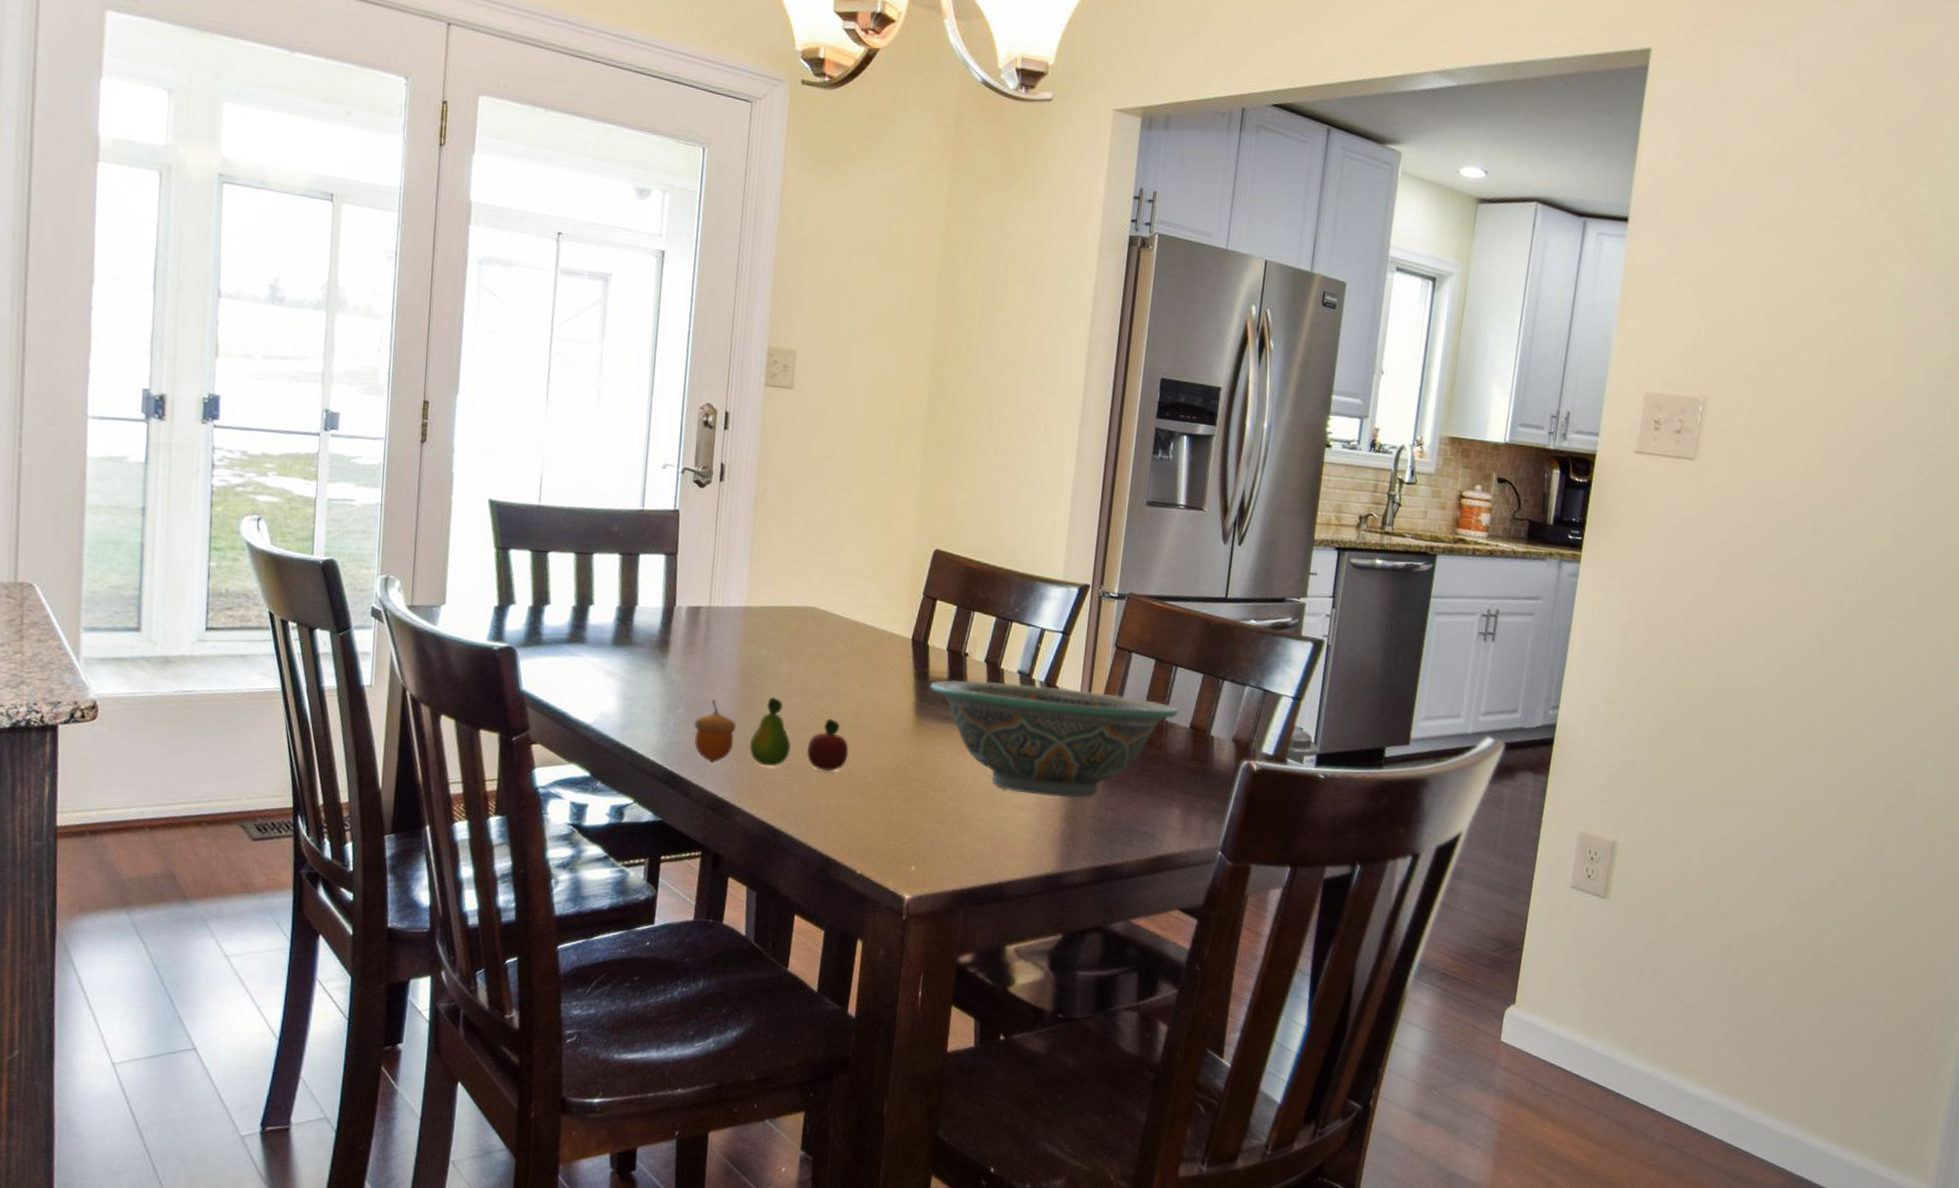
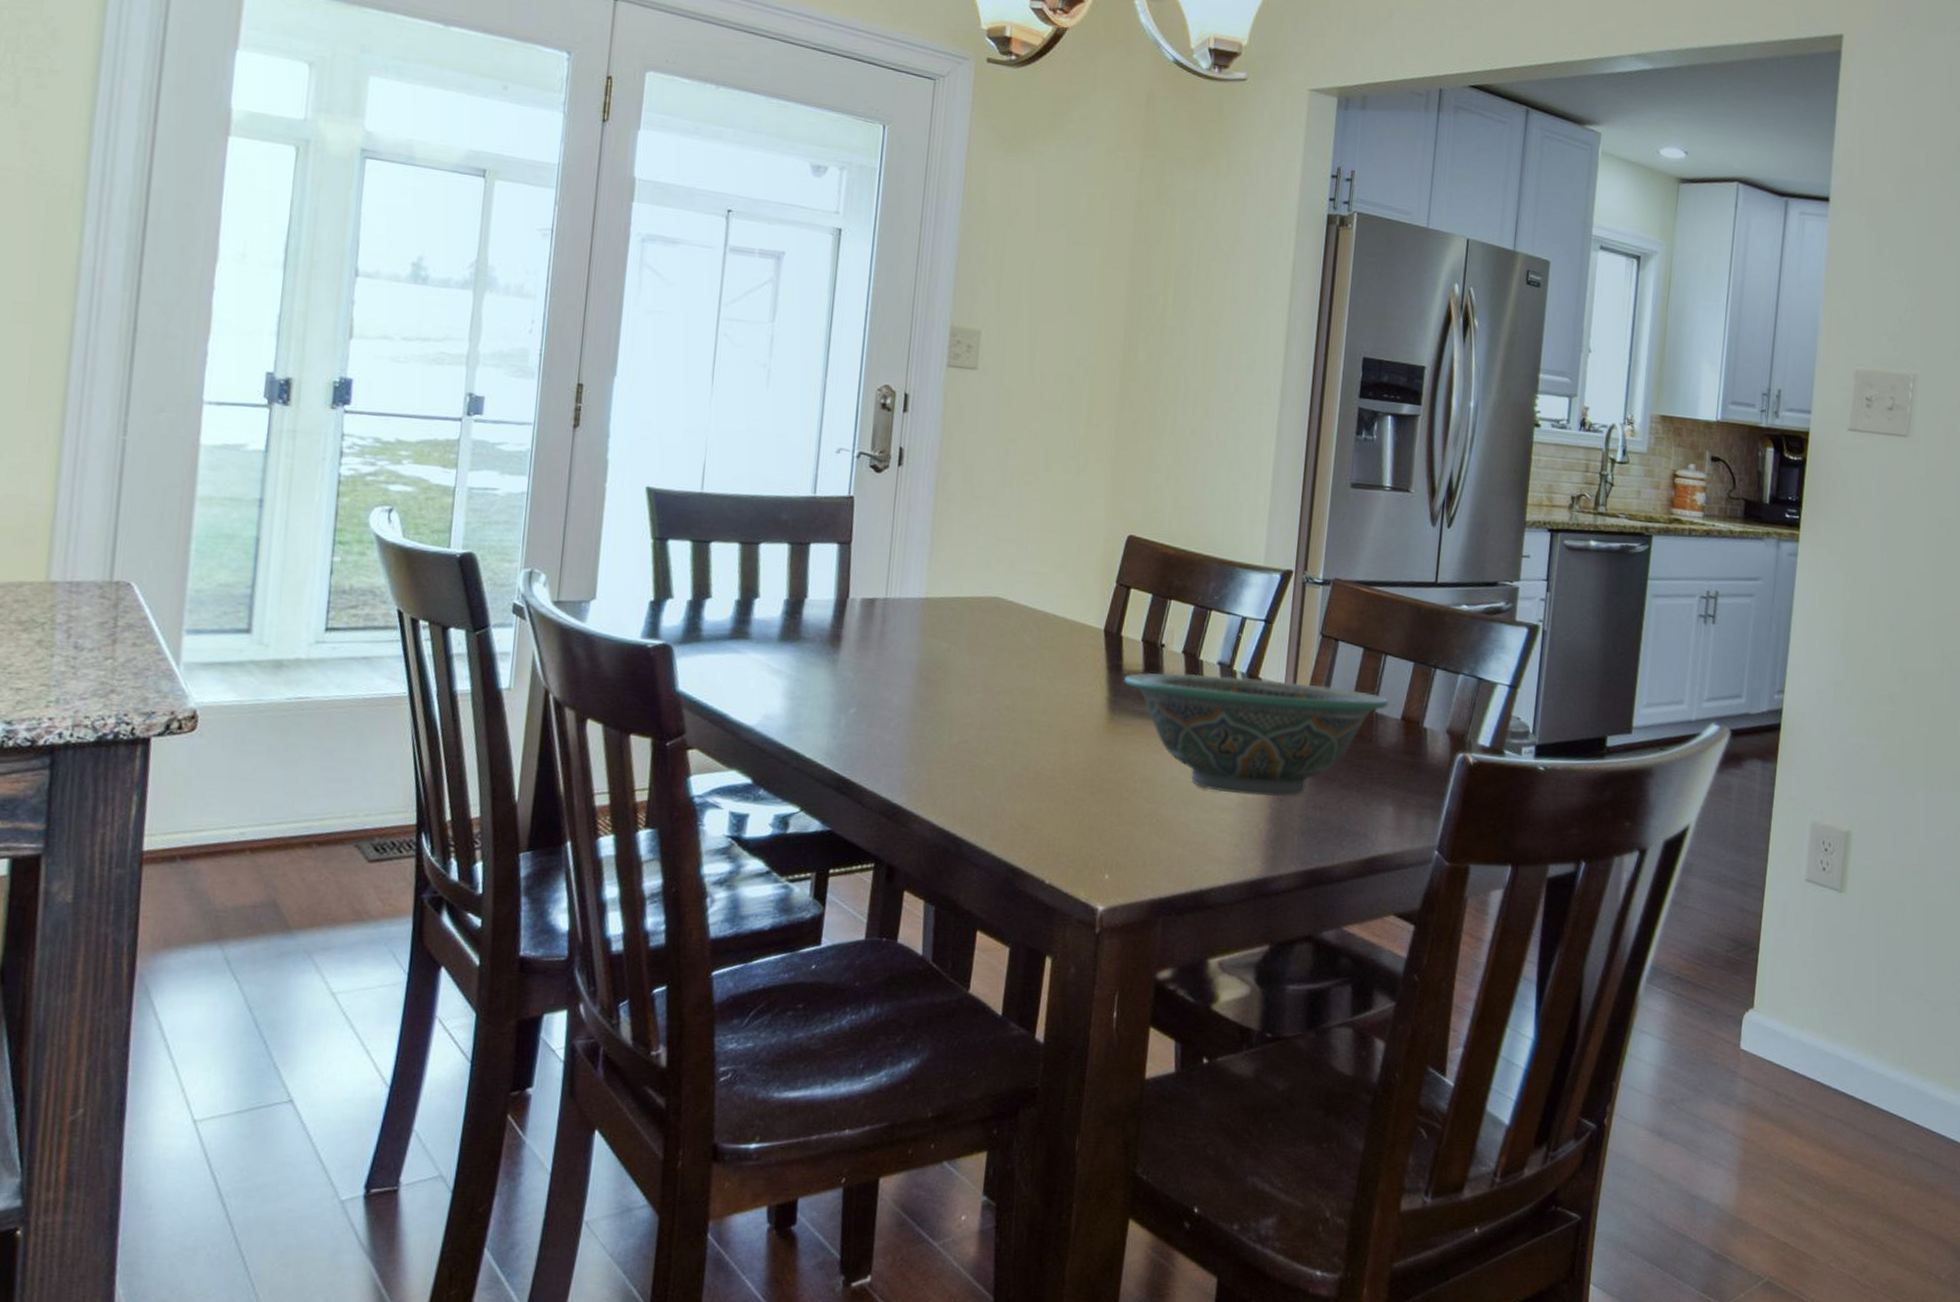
fruit: present [694,697,849,772] -> none [867,693,1037,773]

